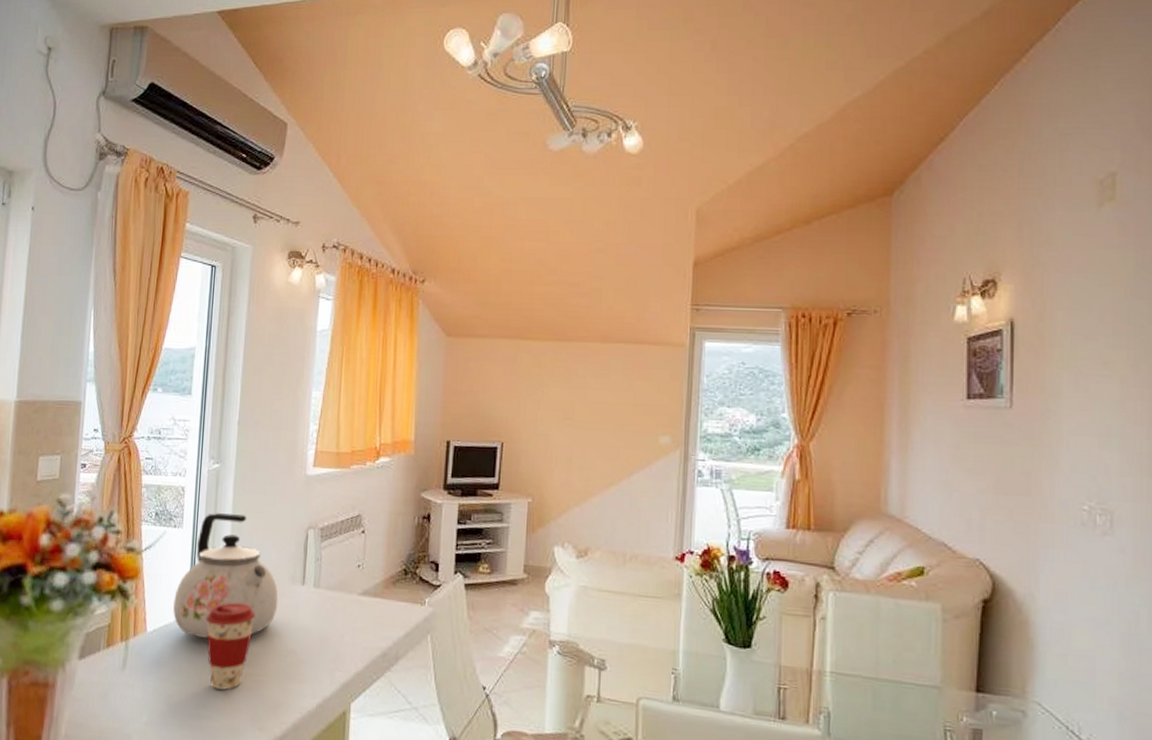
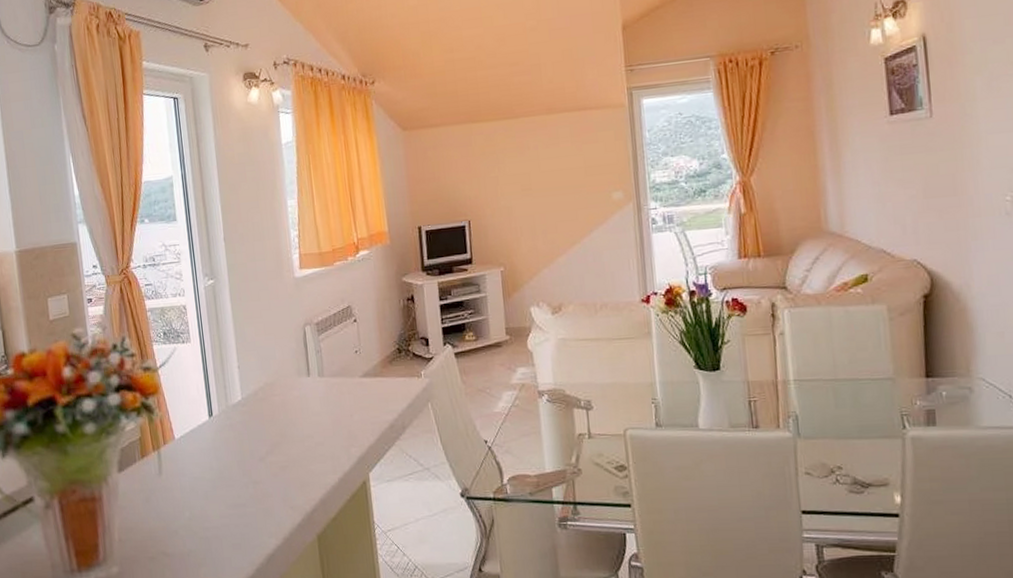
kettle: present [173,513,279,638] -> none [194,322,289,437]
coffee cup: present [205,602,256,690] -> none [225,400,270,479]

